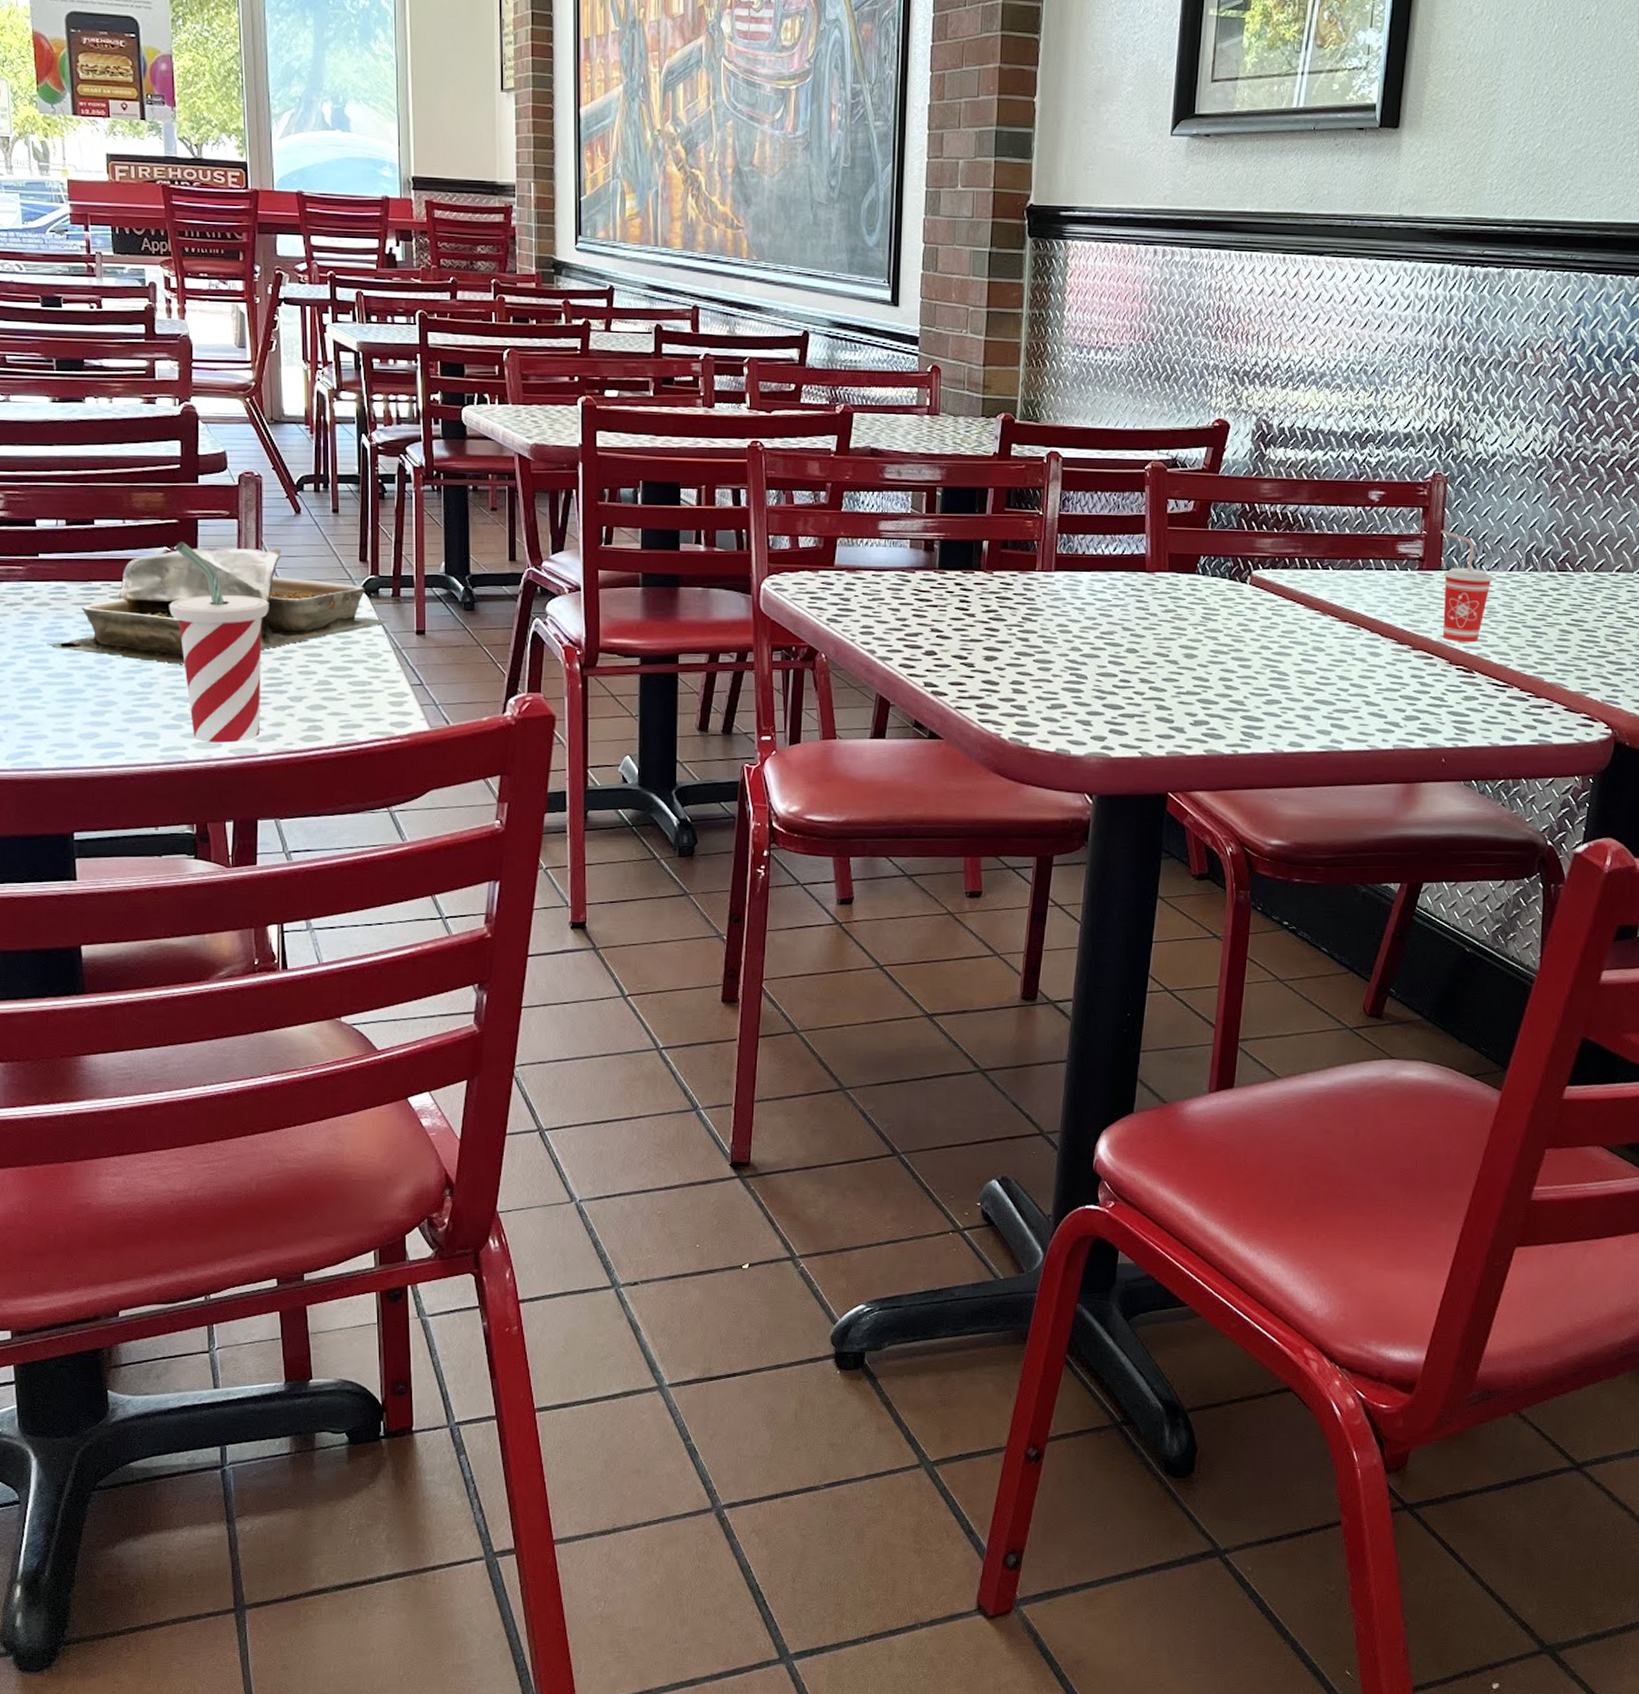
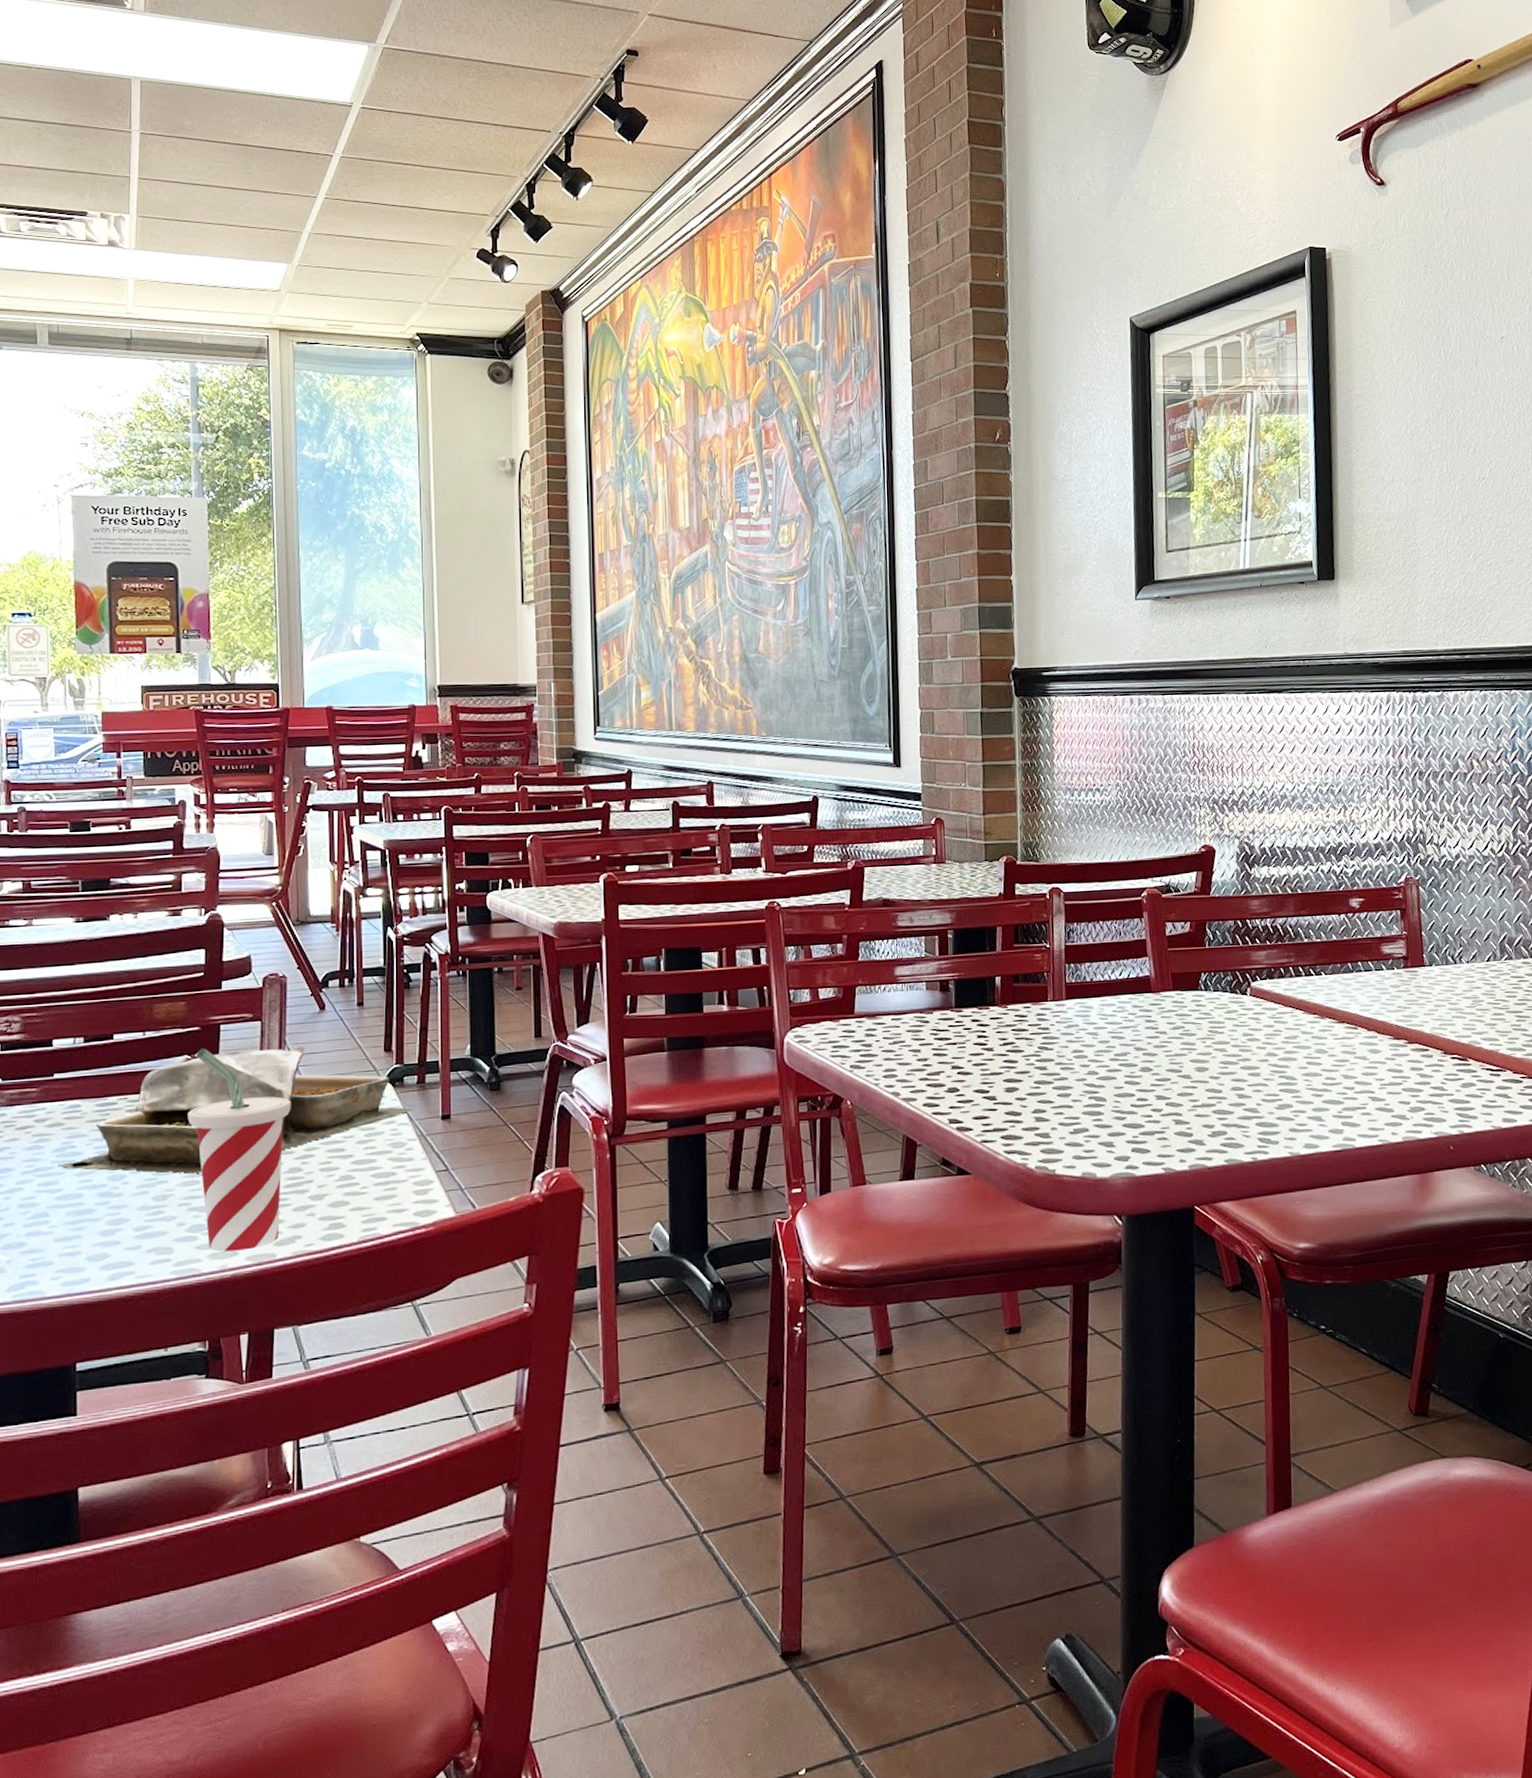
beverage cup: present [1440,529,1494,643] -> none [1419,928,1474,1033]

